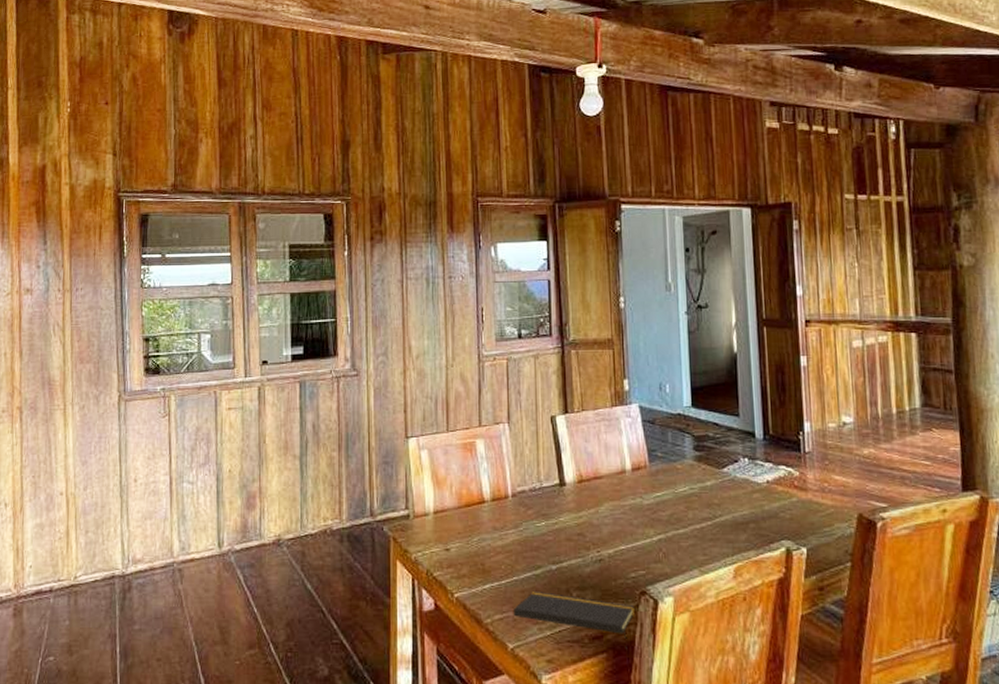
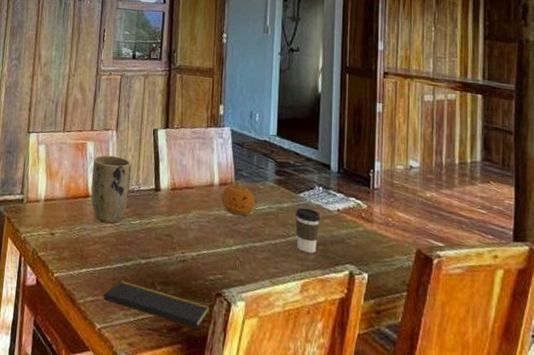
plant pot: none [485,452,531,530] -> present [91,155,132,224]
fruit: none [636,463,674,502] -> present [222,180,255,216]
coffee cup: none [720,484,749,533] -> present [295,207,321,253]

